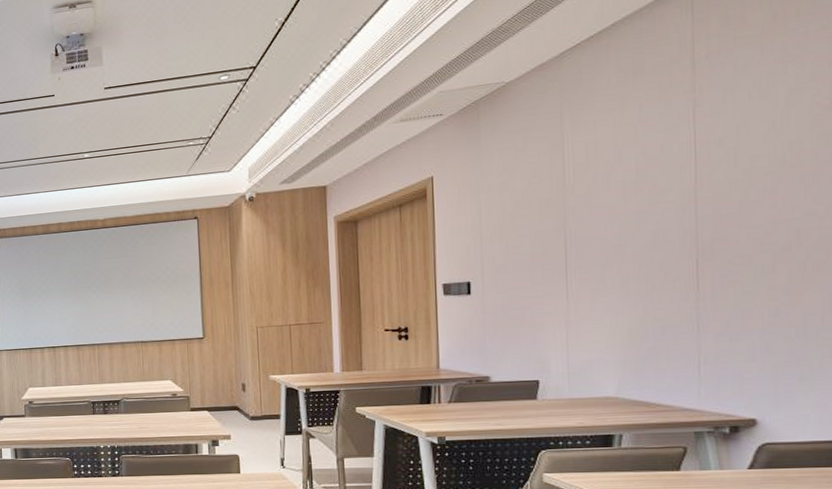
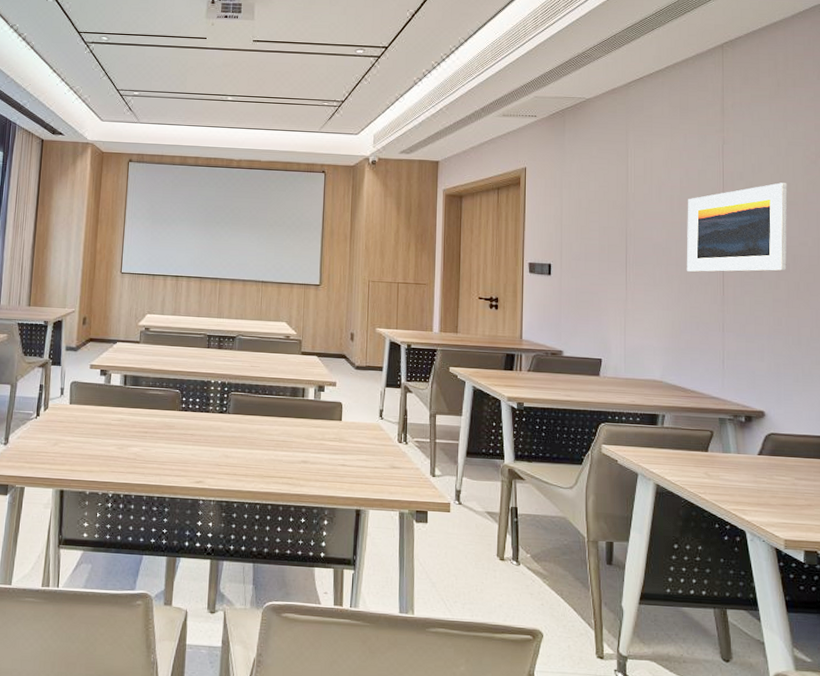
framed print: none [646,141,789,268] -> present [686,183,788,272]

